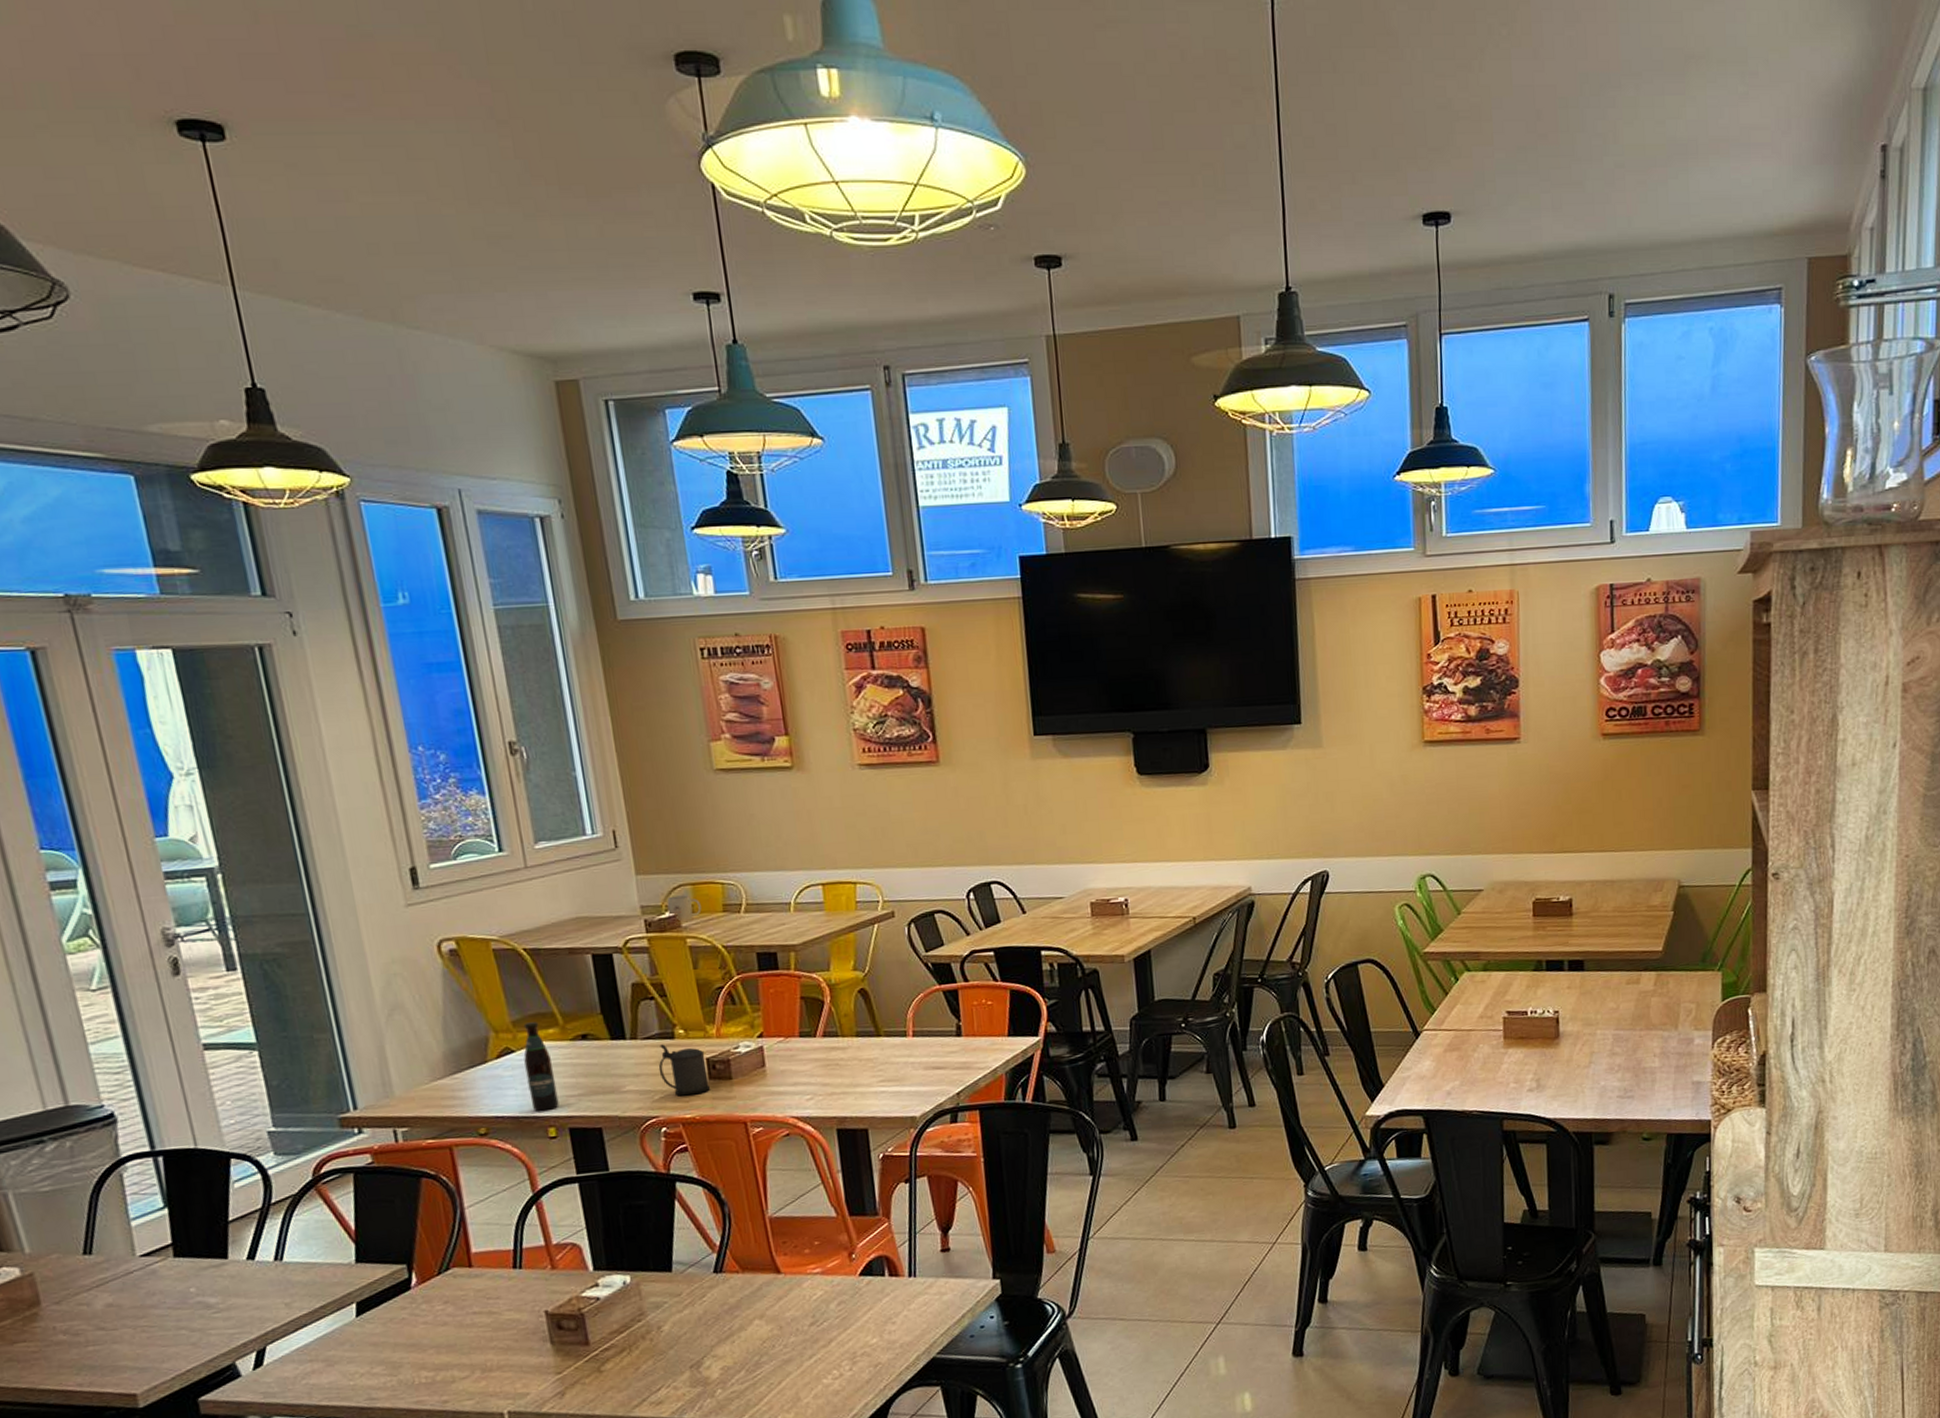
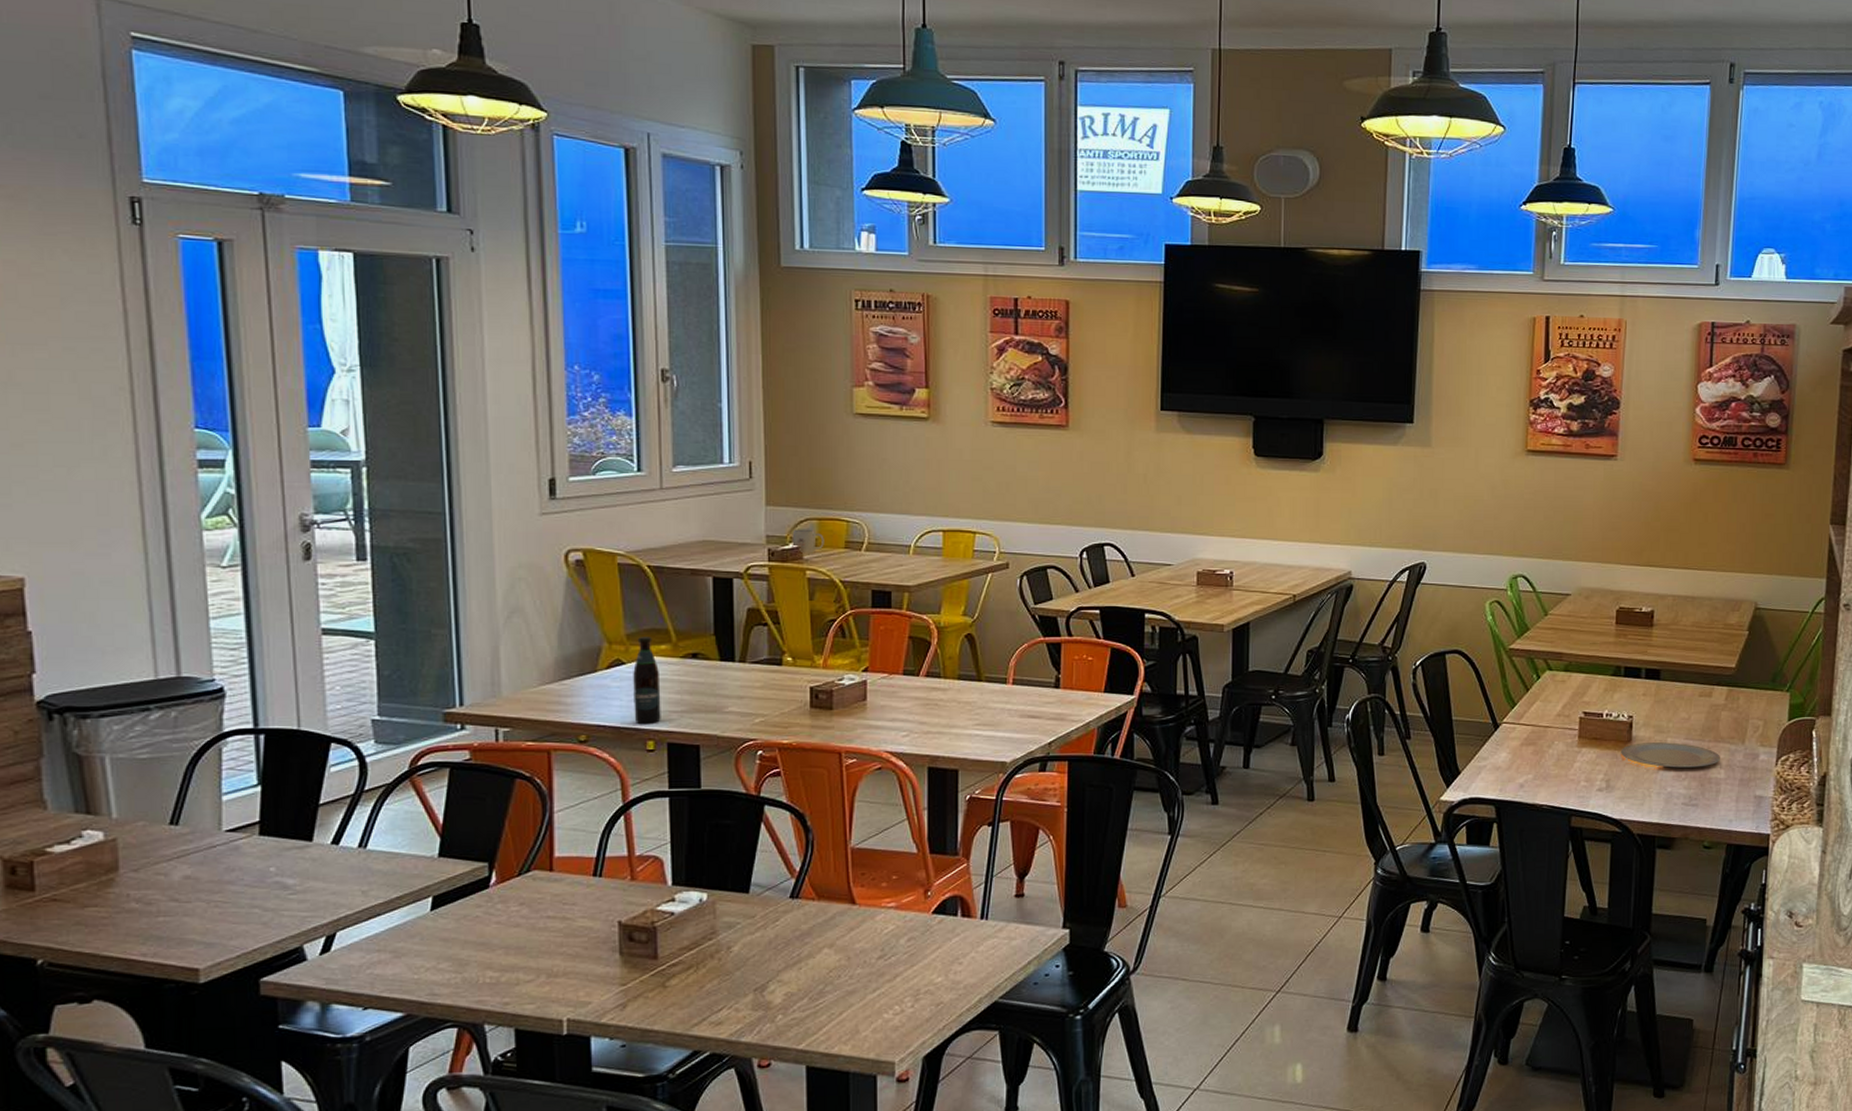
beer stein: present [658,1044,711,1097] -> none [762,670,811,722]
plate: none [1549,1034,1653,1061] -> present [1621,742,1720,768]

